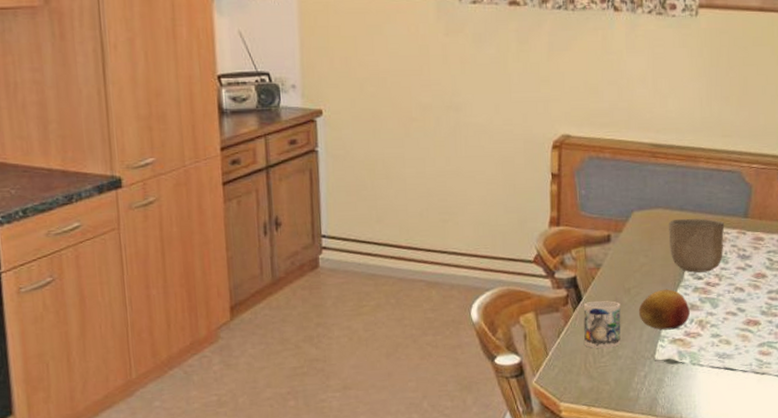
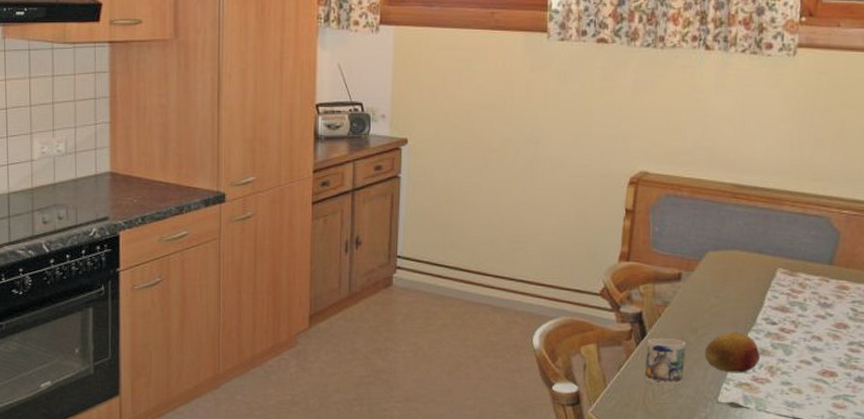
bowl: present [668,218,725,273] -> none [743,261,807,318]

